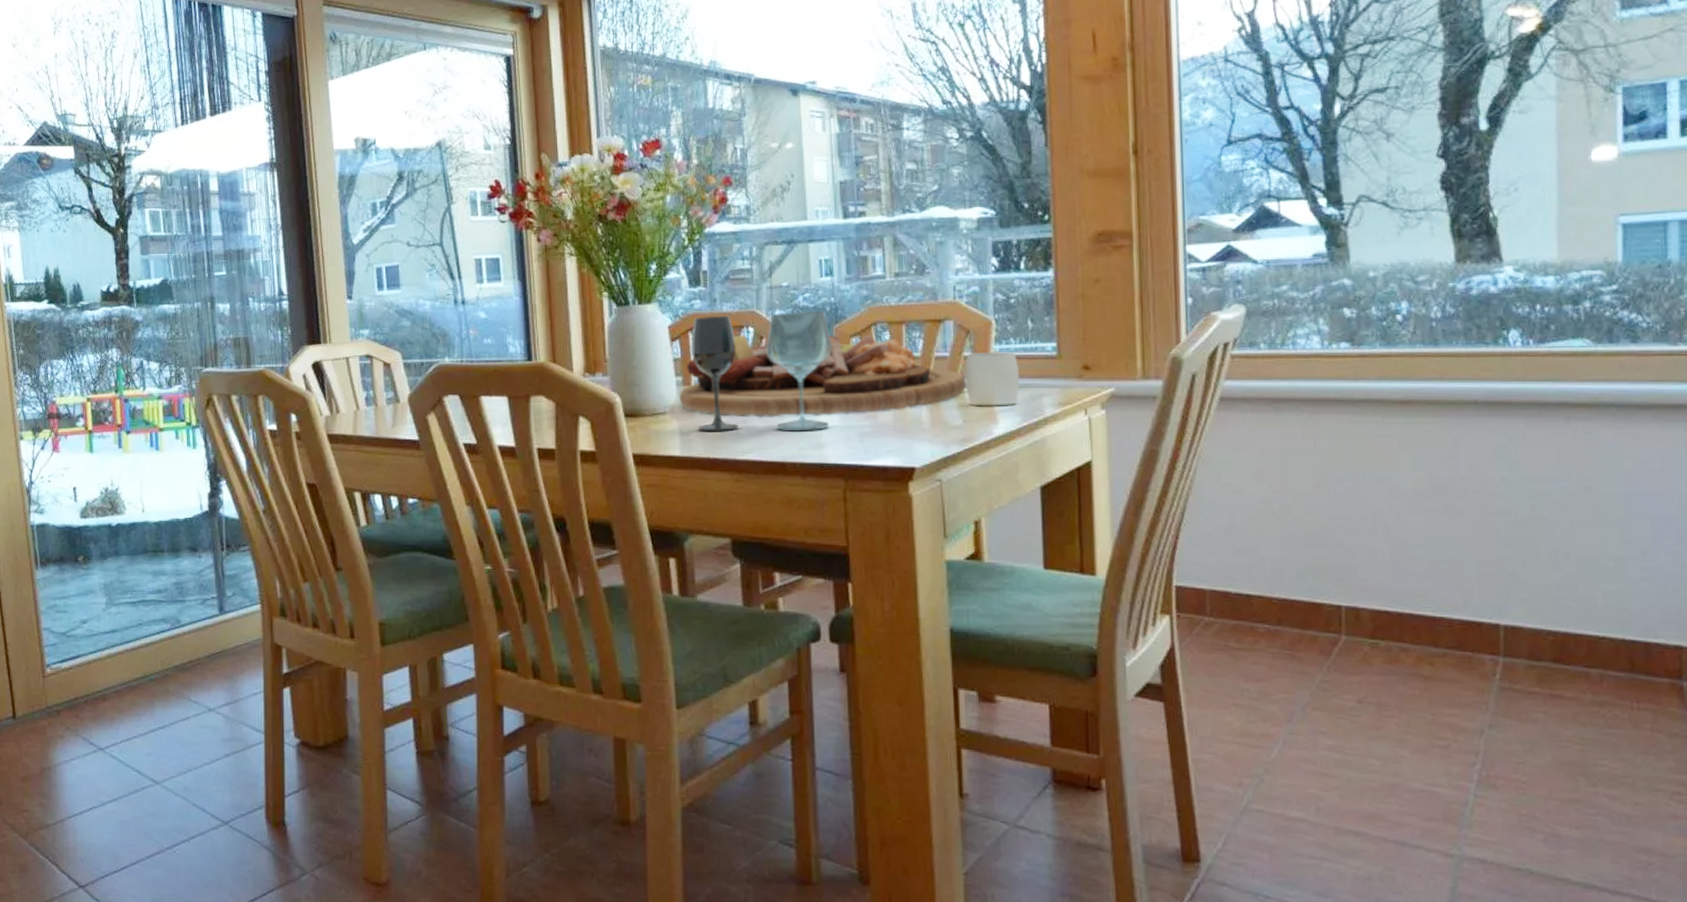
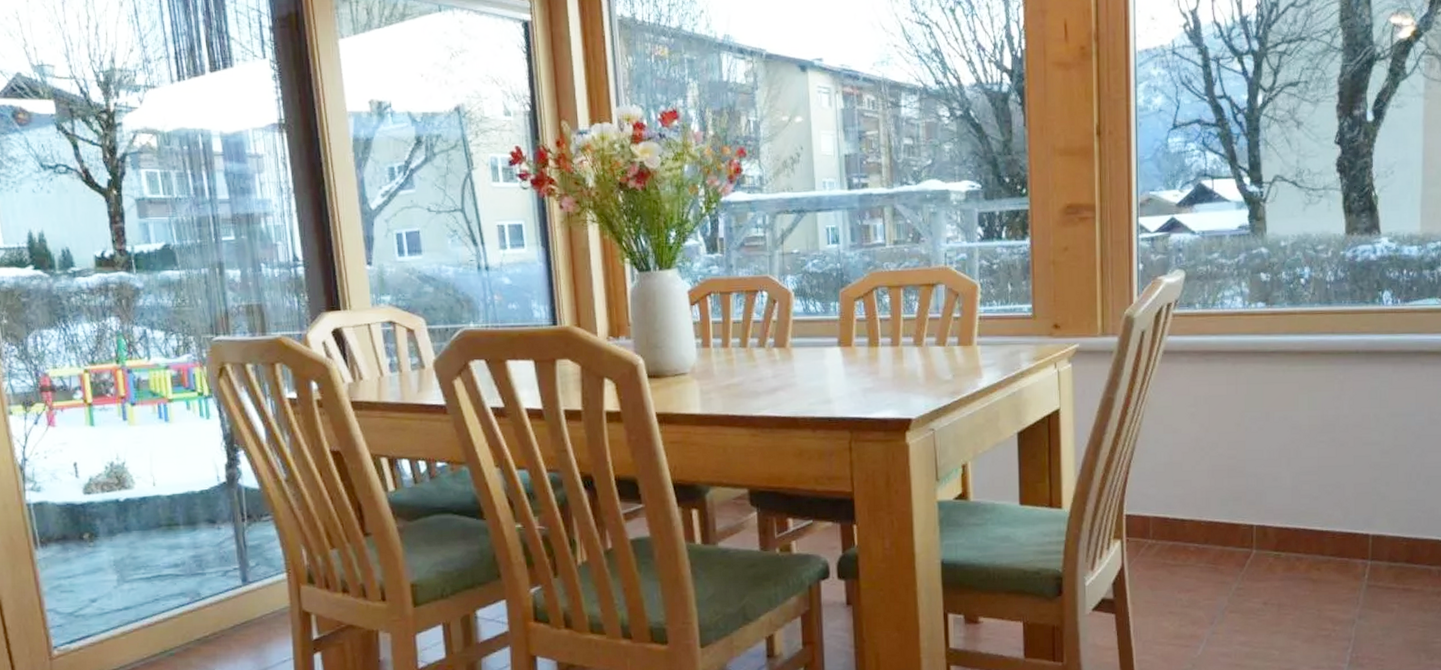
food platter: present [679,334,967,418] -> none [698,297,956,376]
wine glass: present [692,315,738,431] -> none [710,280,754,390]
wine glass: present [765,310,833,432] -> none [778,276,839,389]
mug: present [965,352,1019,407] -> none [954,313,1000,362]

